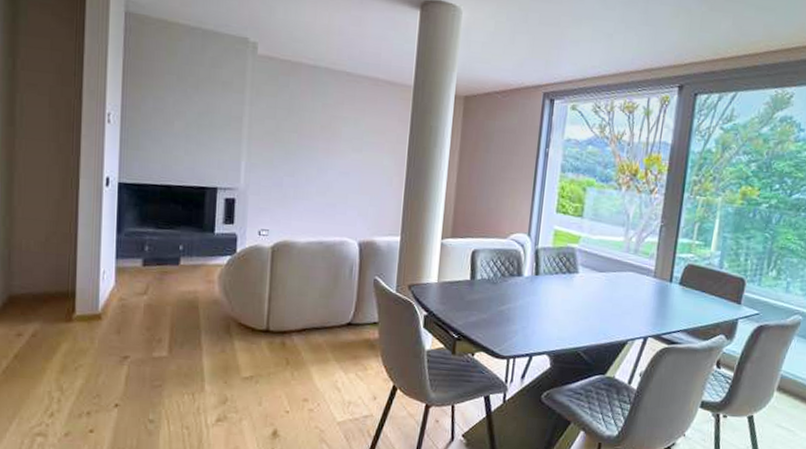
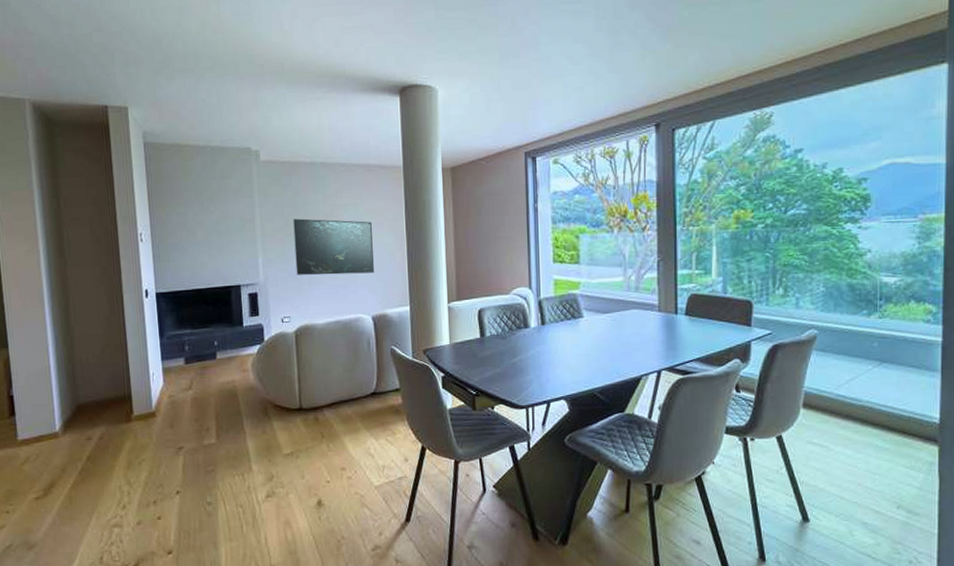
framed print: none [281,124,372,196] -> present [293,218,374,276]

